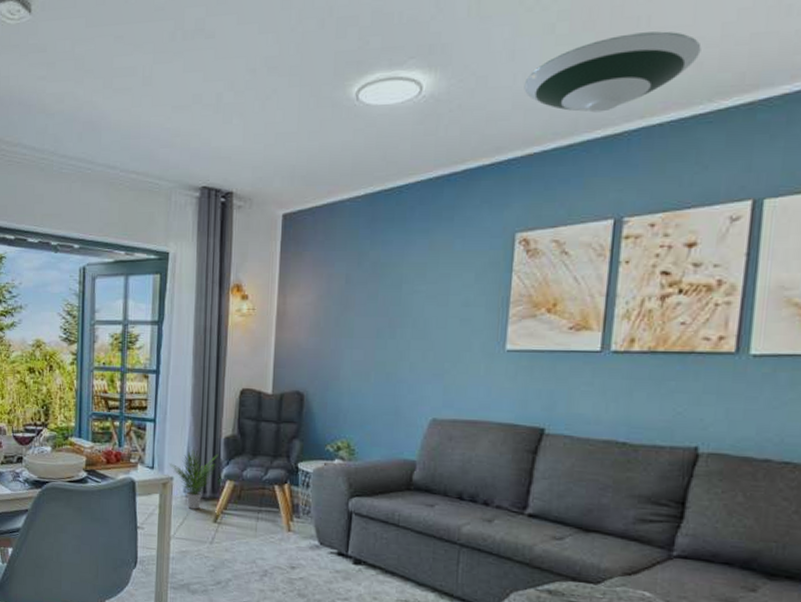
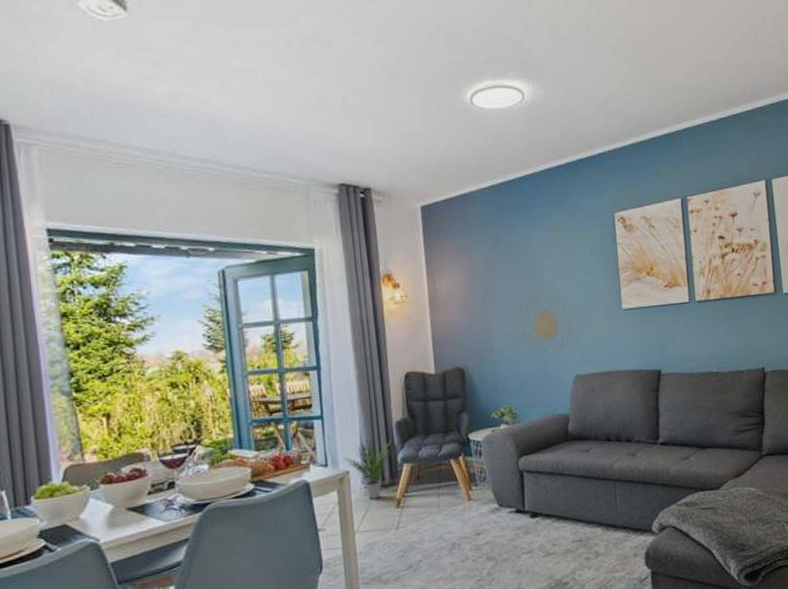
decorative wall piece: none [373,322,438,392] -> present [520,294,572,355]
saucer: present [524,31,702,113] -> none [601,56,716,116]

